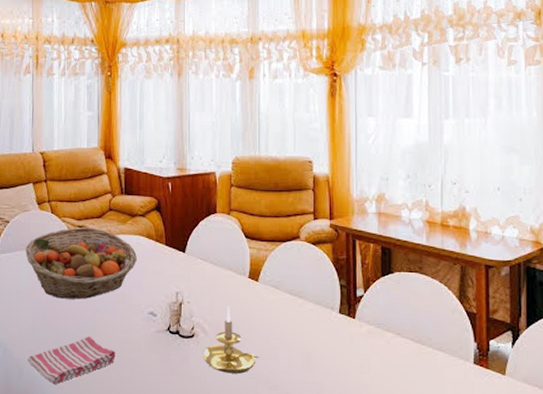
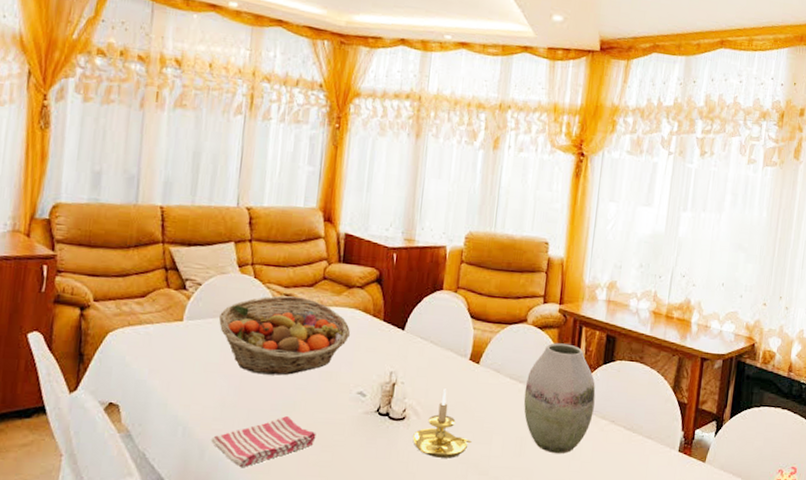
vase: none [305,257,377,367] -> present [523,343,596,453]

